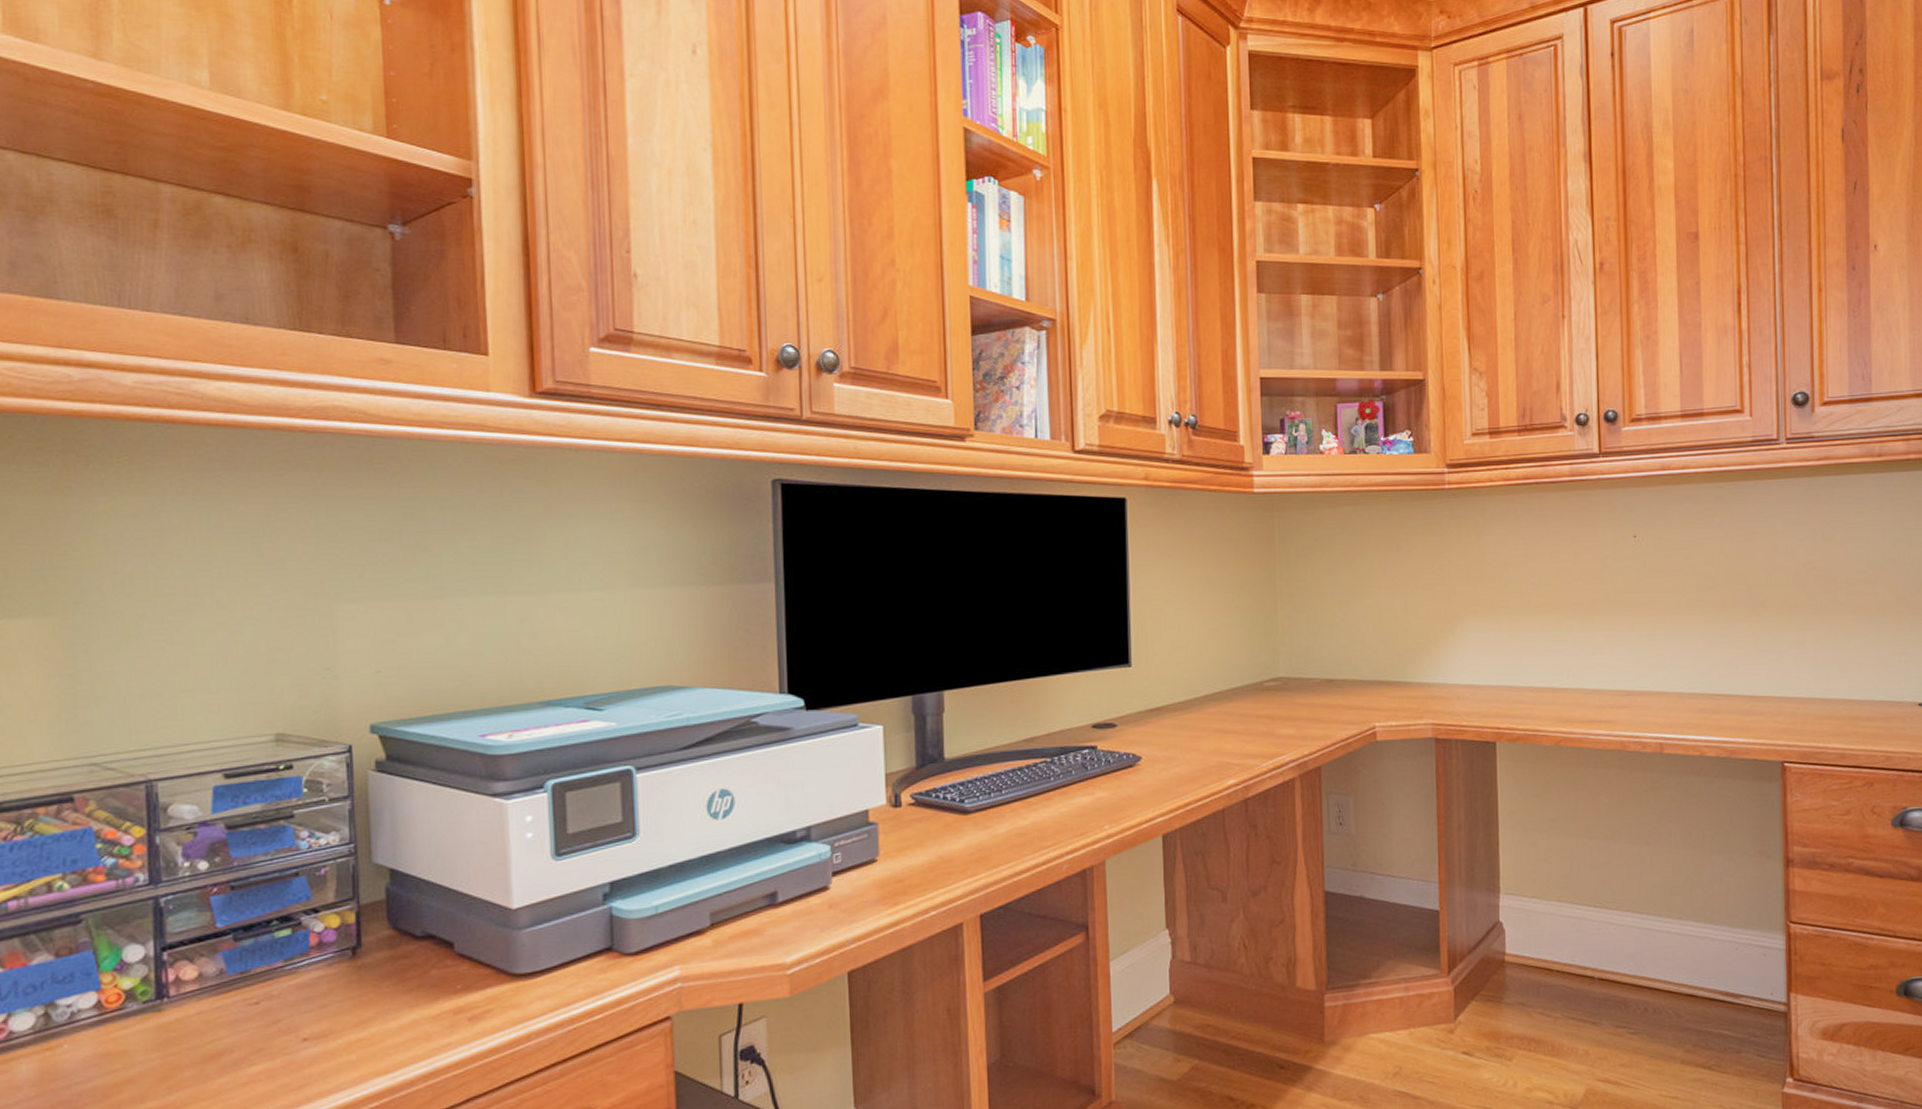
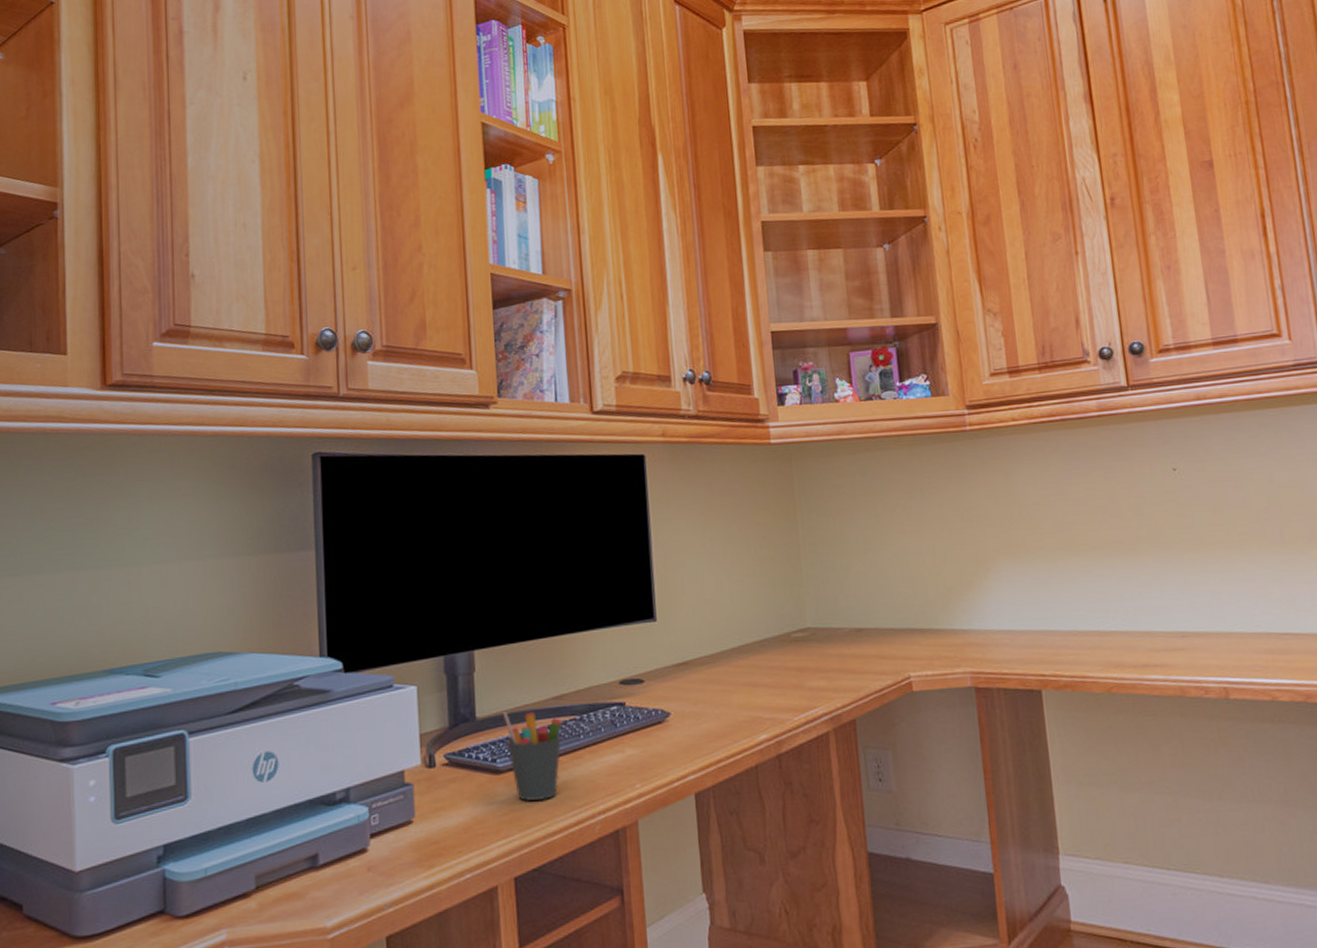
pen holder: none [971,752,1033,841] -> present [502,710,563,801]

